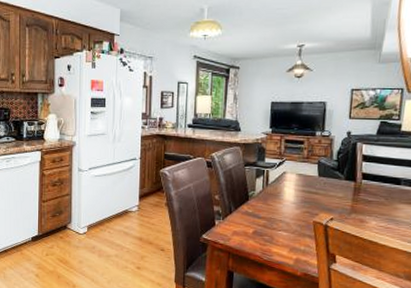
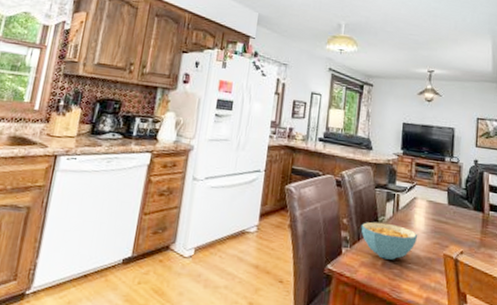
cereal bowl: none [232,196,288,228] -> present [361,221,418,260]

